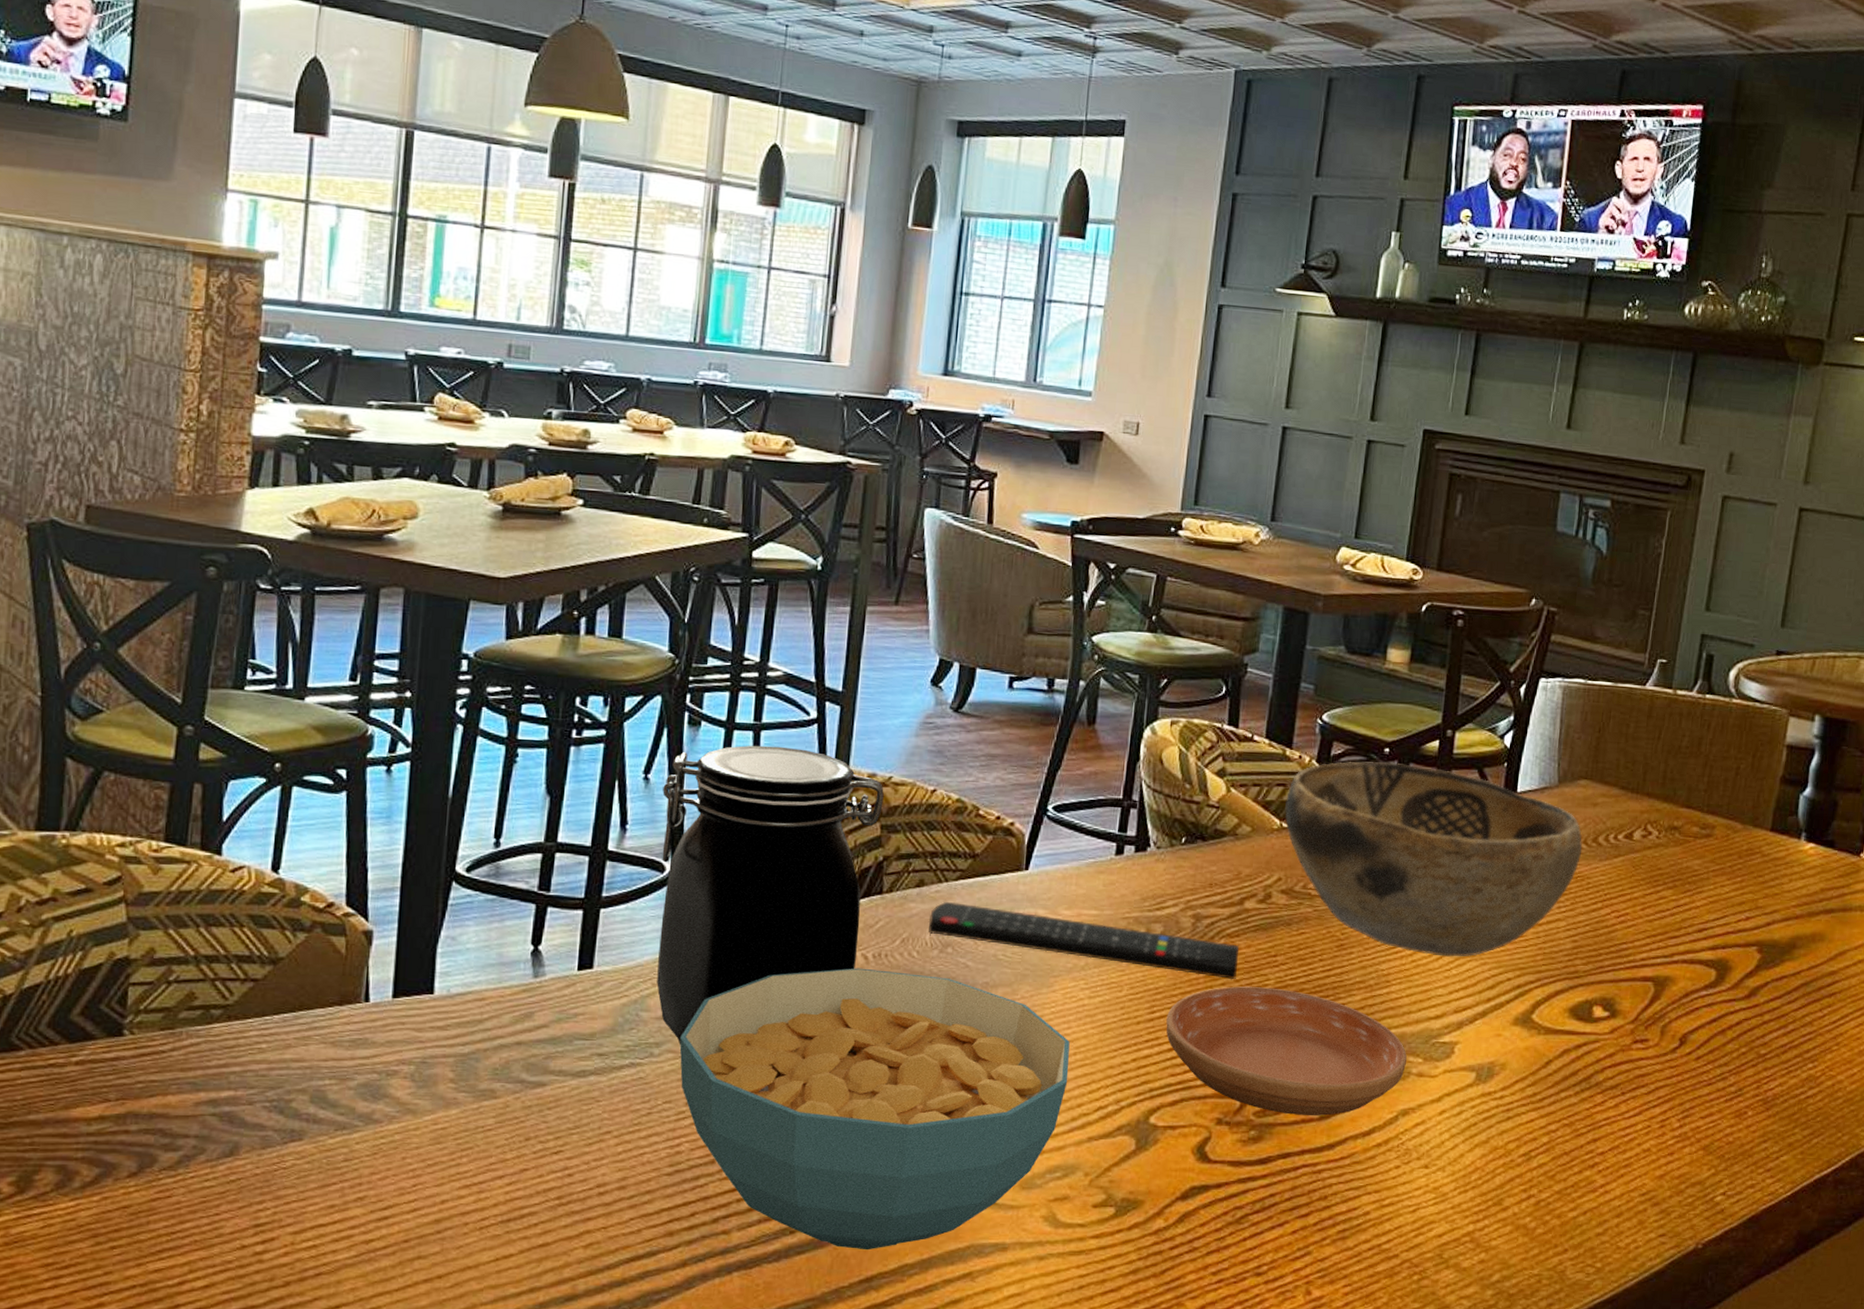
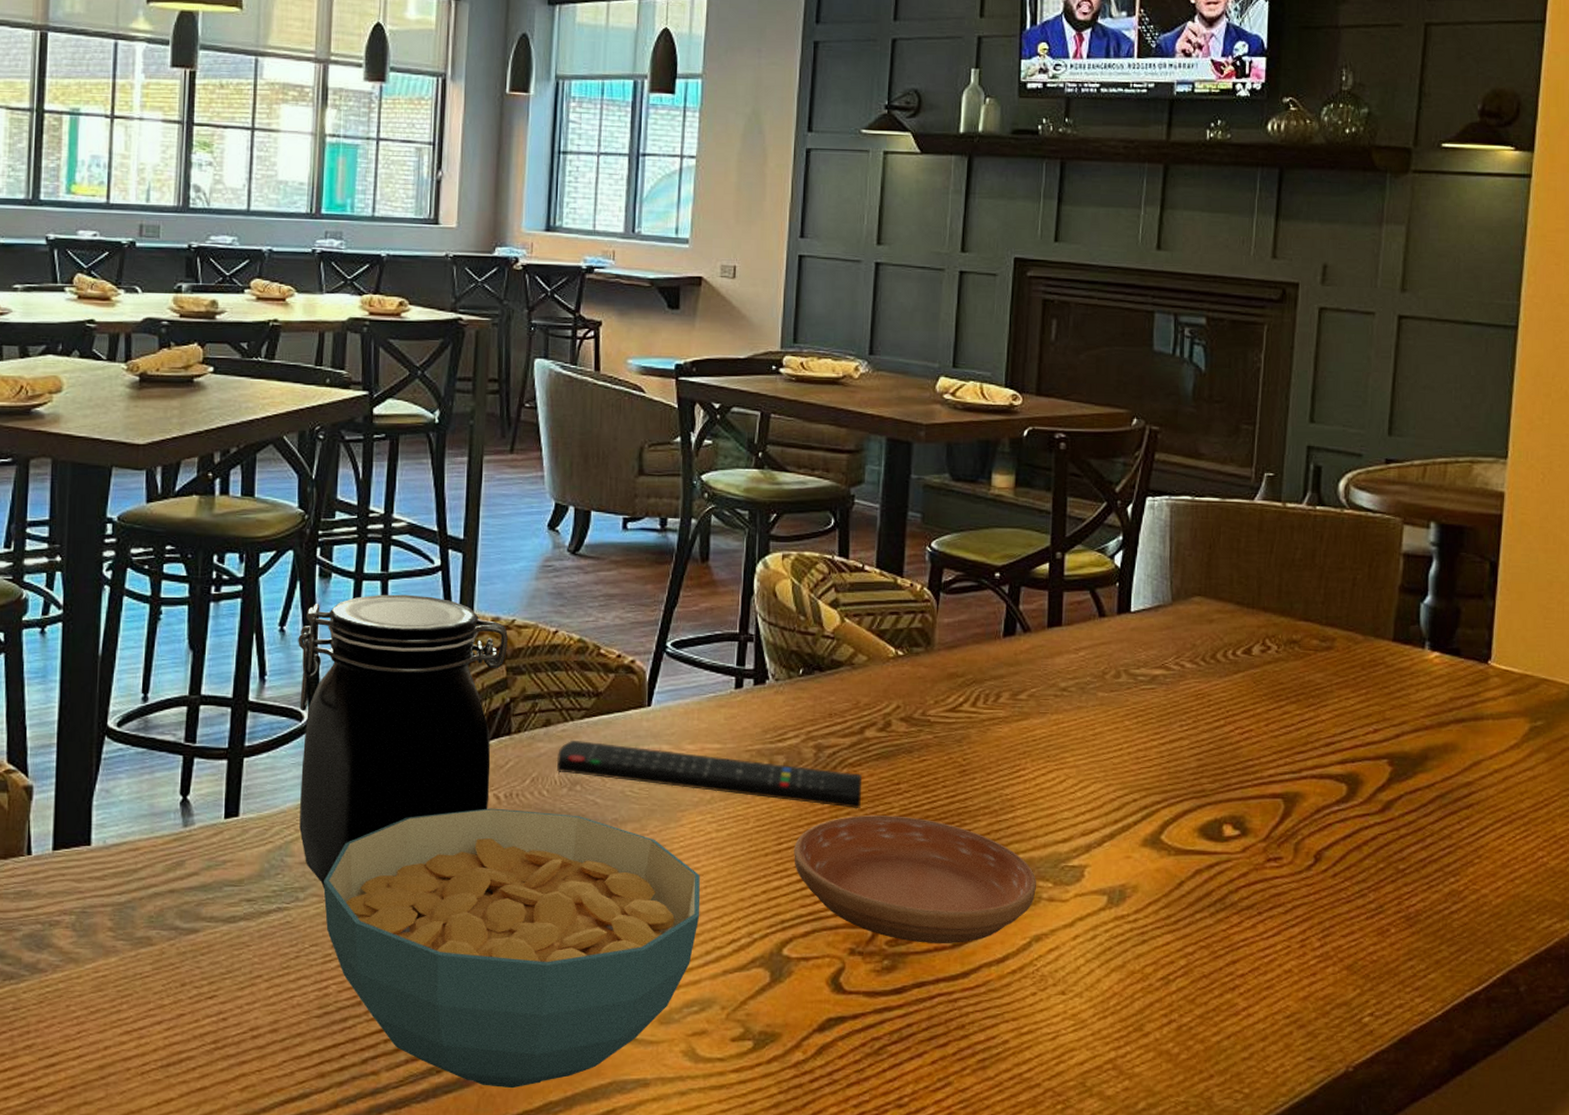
decorative bowl: present [1284,761,1583,957] -> none [899,586,1201,779]

